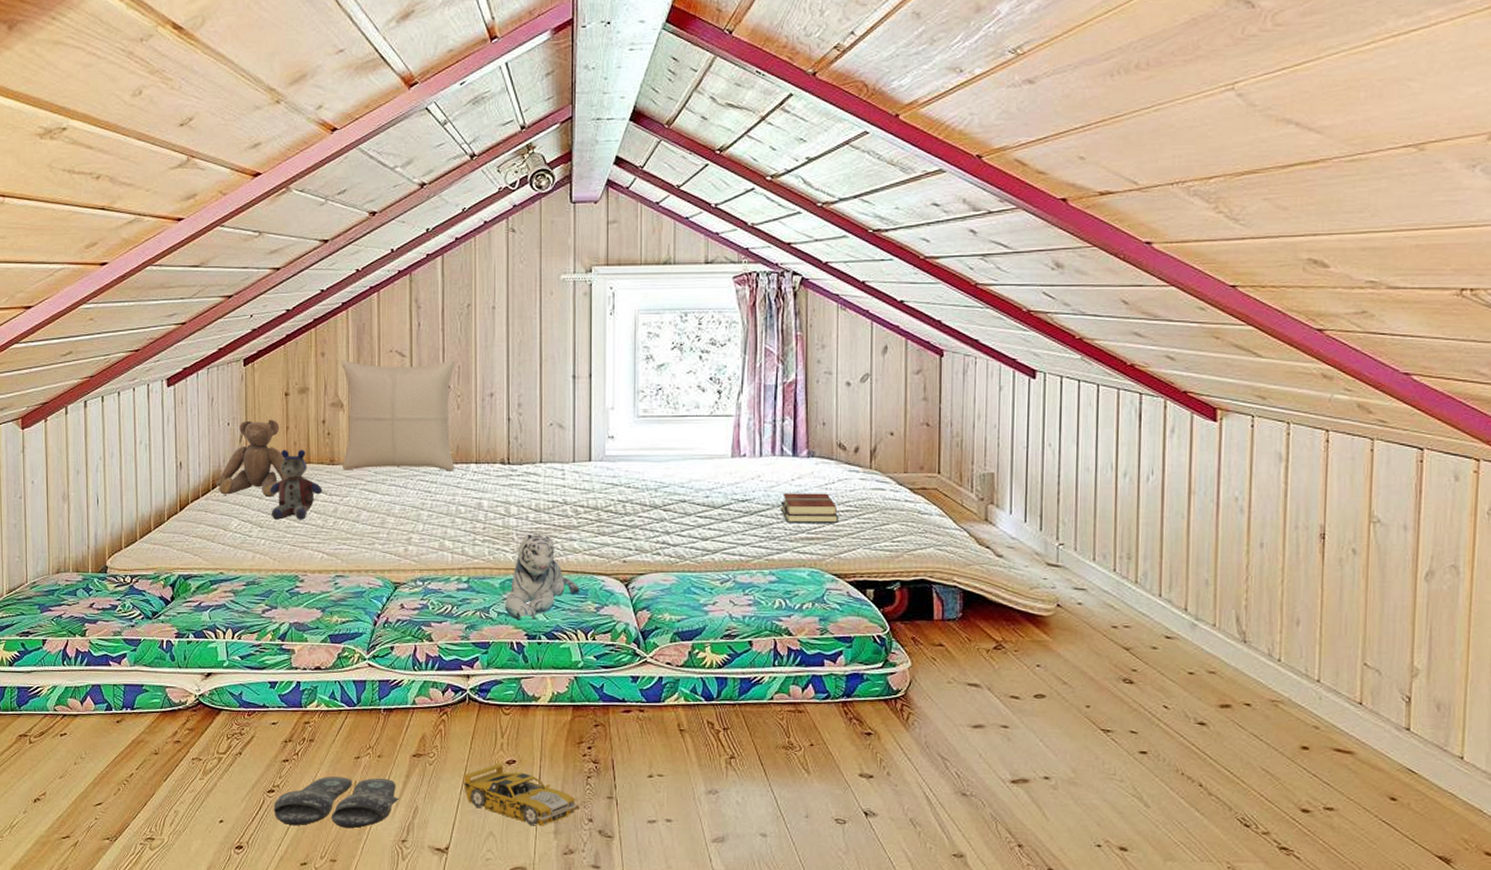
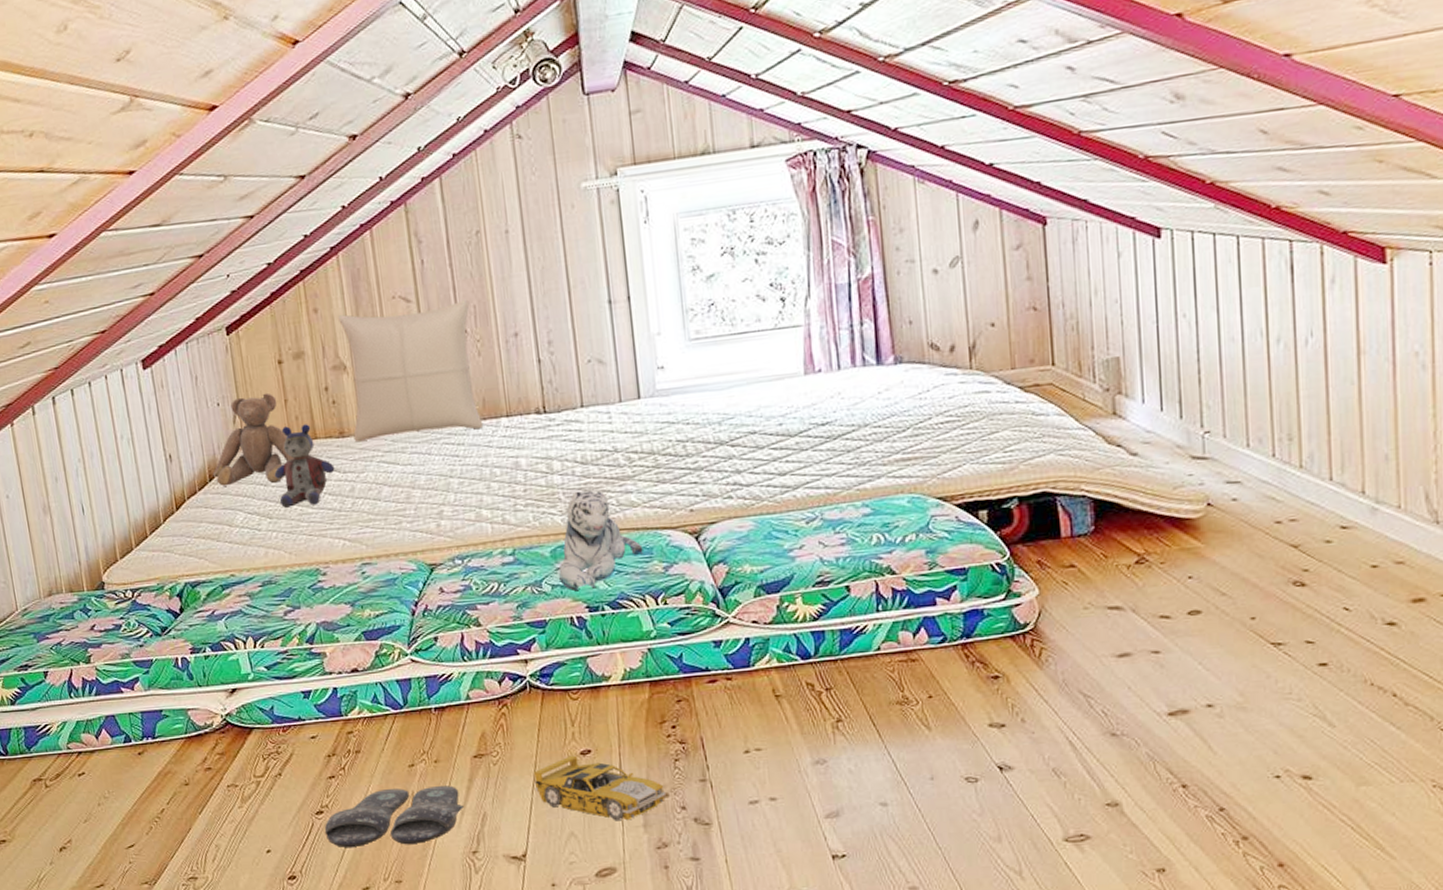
books: present [780,493,839,523] -> none [867,404,939,444]

